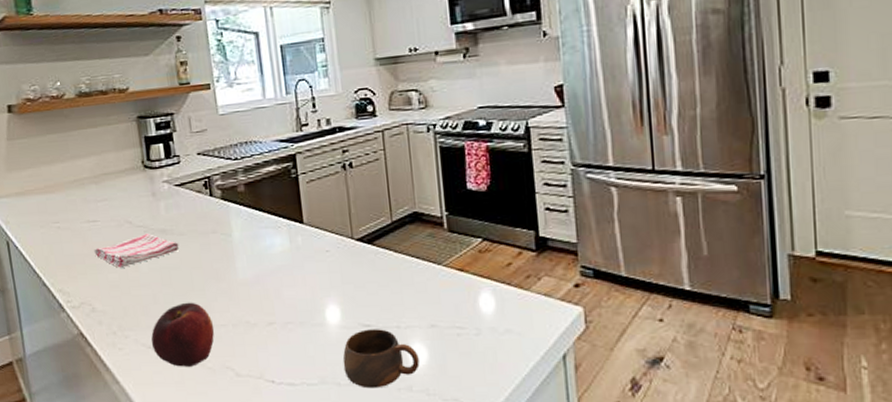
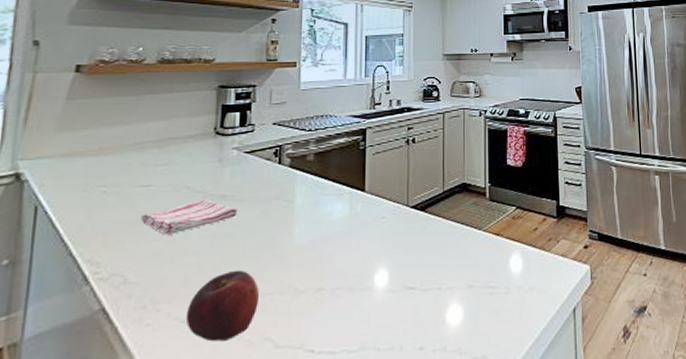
cup: present [342,329,420,389] -> none [385,291,455,352]

